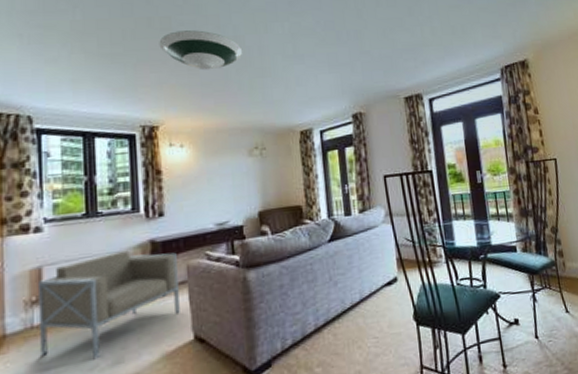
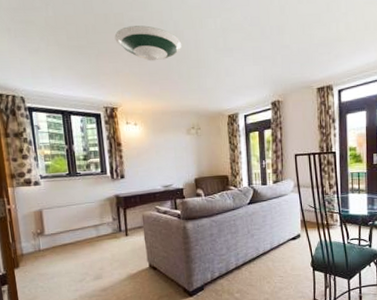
armchair: present [38,250,180,360] -> none [41,202,139,275]

